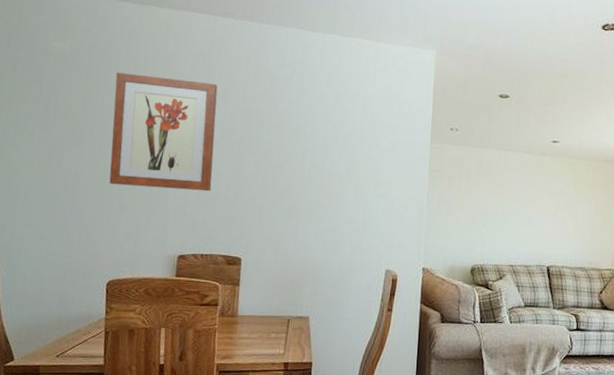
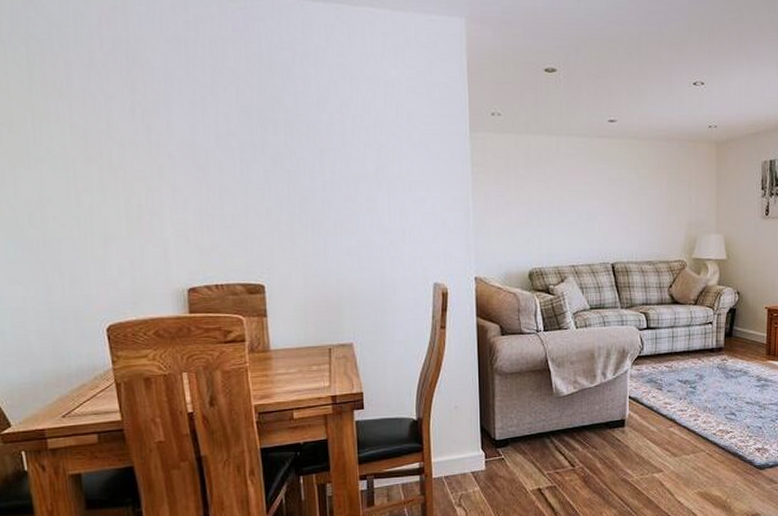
wall art: present [109,73,218,192] -> none [68,69,215,211]

